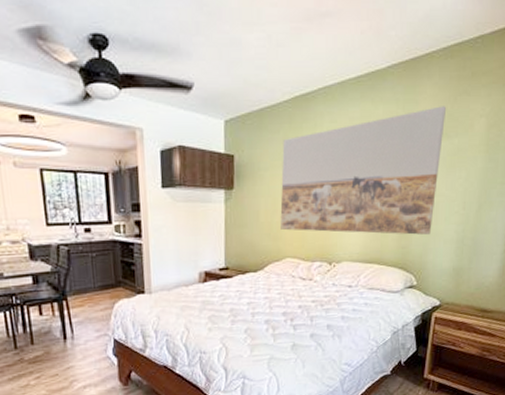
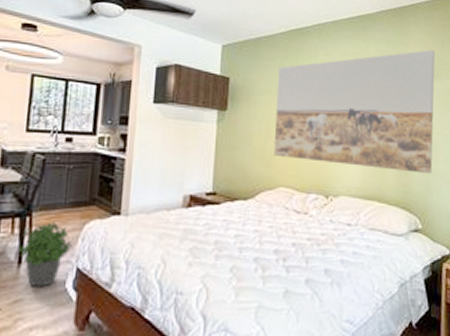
potted plant: none [61,303,107,357] -> present [17,222,73,288]

